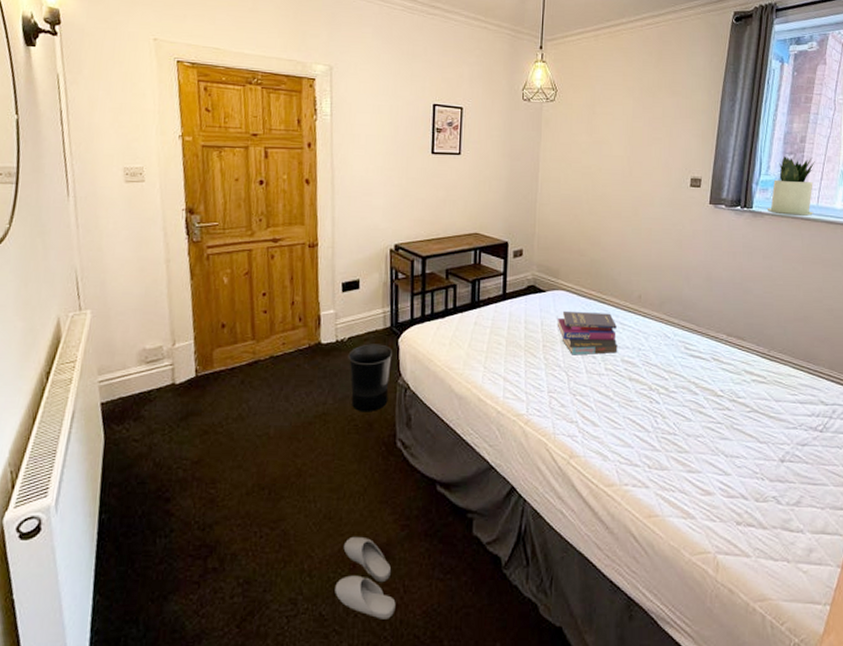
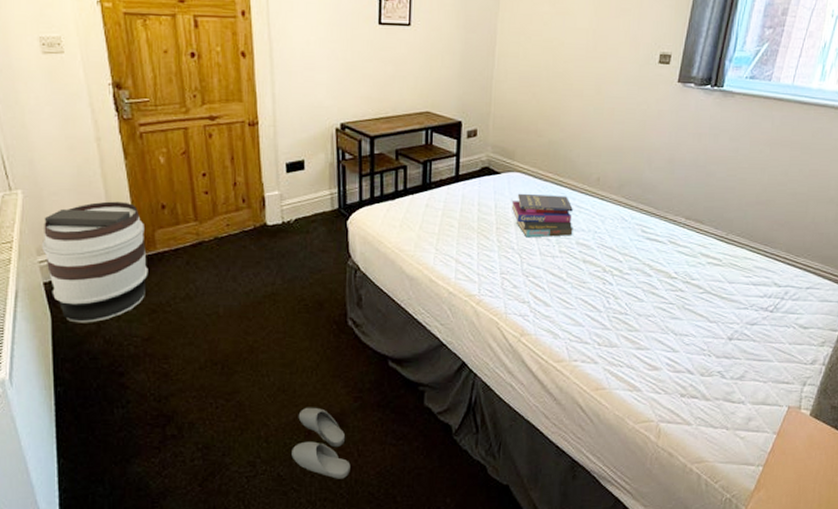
barrel: none [103,320,204,445] -> present [41,201,148,323]
waste bin: present [348,344,392,412] -> none [295,225,341,293]
planter: present [766,156,815,217] -> none [738,31,795,97]

